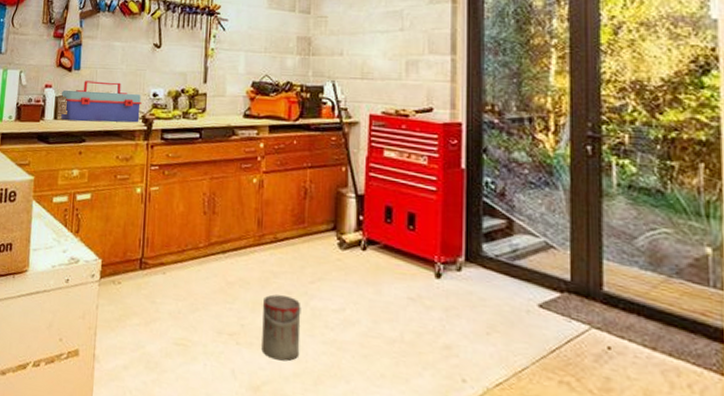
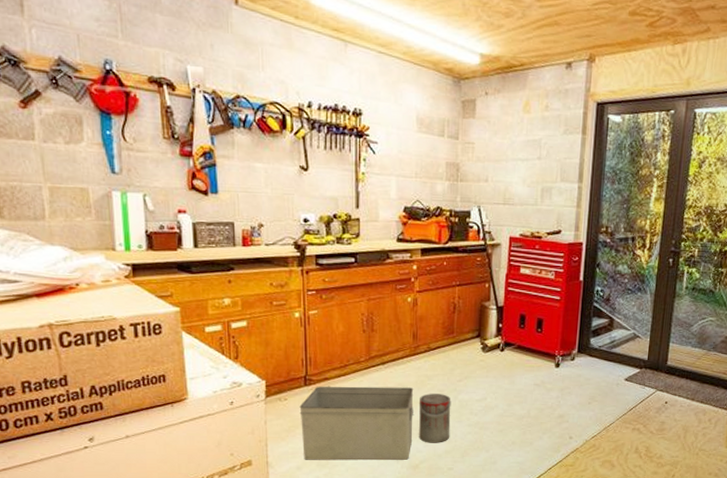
toolbox: present [60,81,142,123] -> none [199,205,292,250]
storage bin: none [131,272,257,378] -> present [299,386,414,460]

